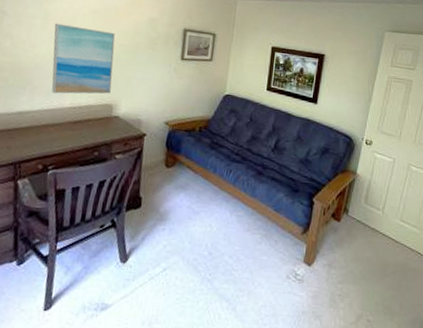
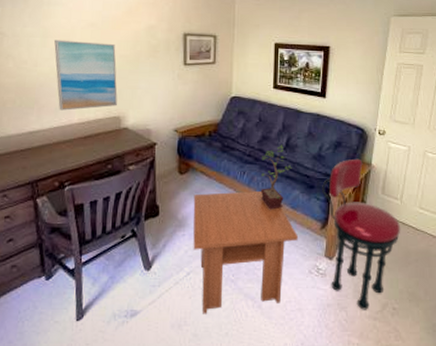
coffee table: none [172,188,279,313] -> present [193,191,298,314]
potted plant: none [244,146,278,211] -> present [260,145,292,210]
stool: none [306,166,381,320] -> present [322,158,401,310]

